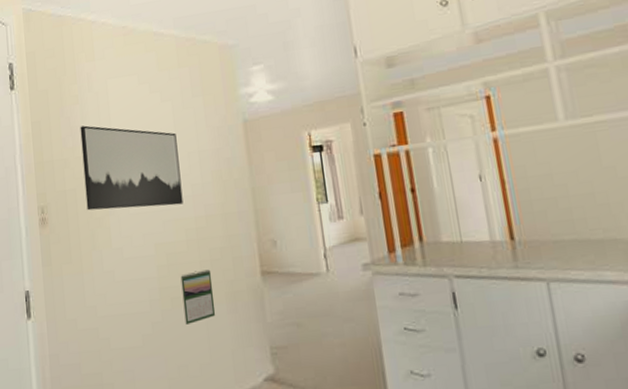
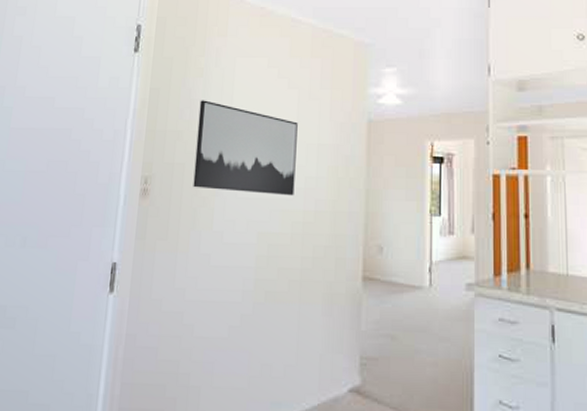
calendar: present [180,269,216,324] -> none [276,266,312,321]

